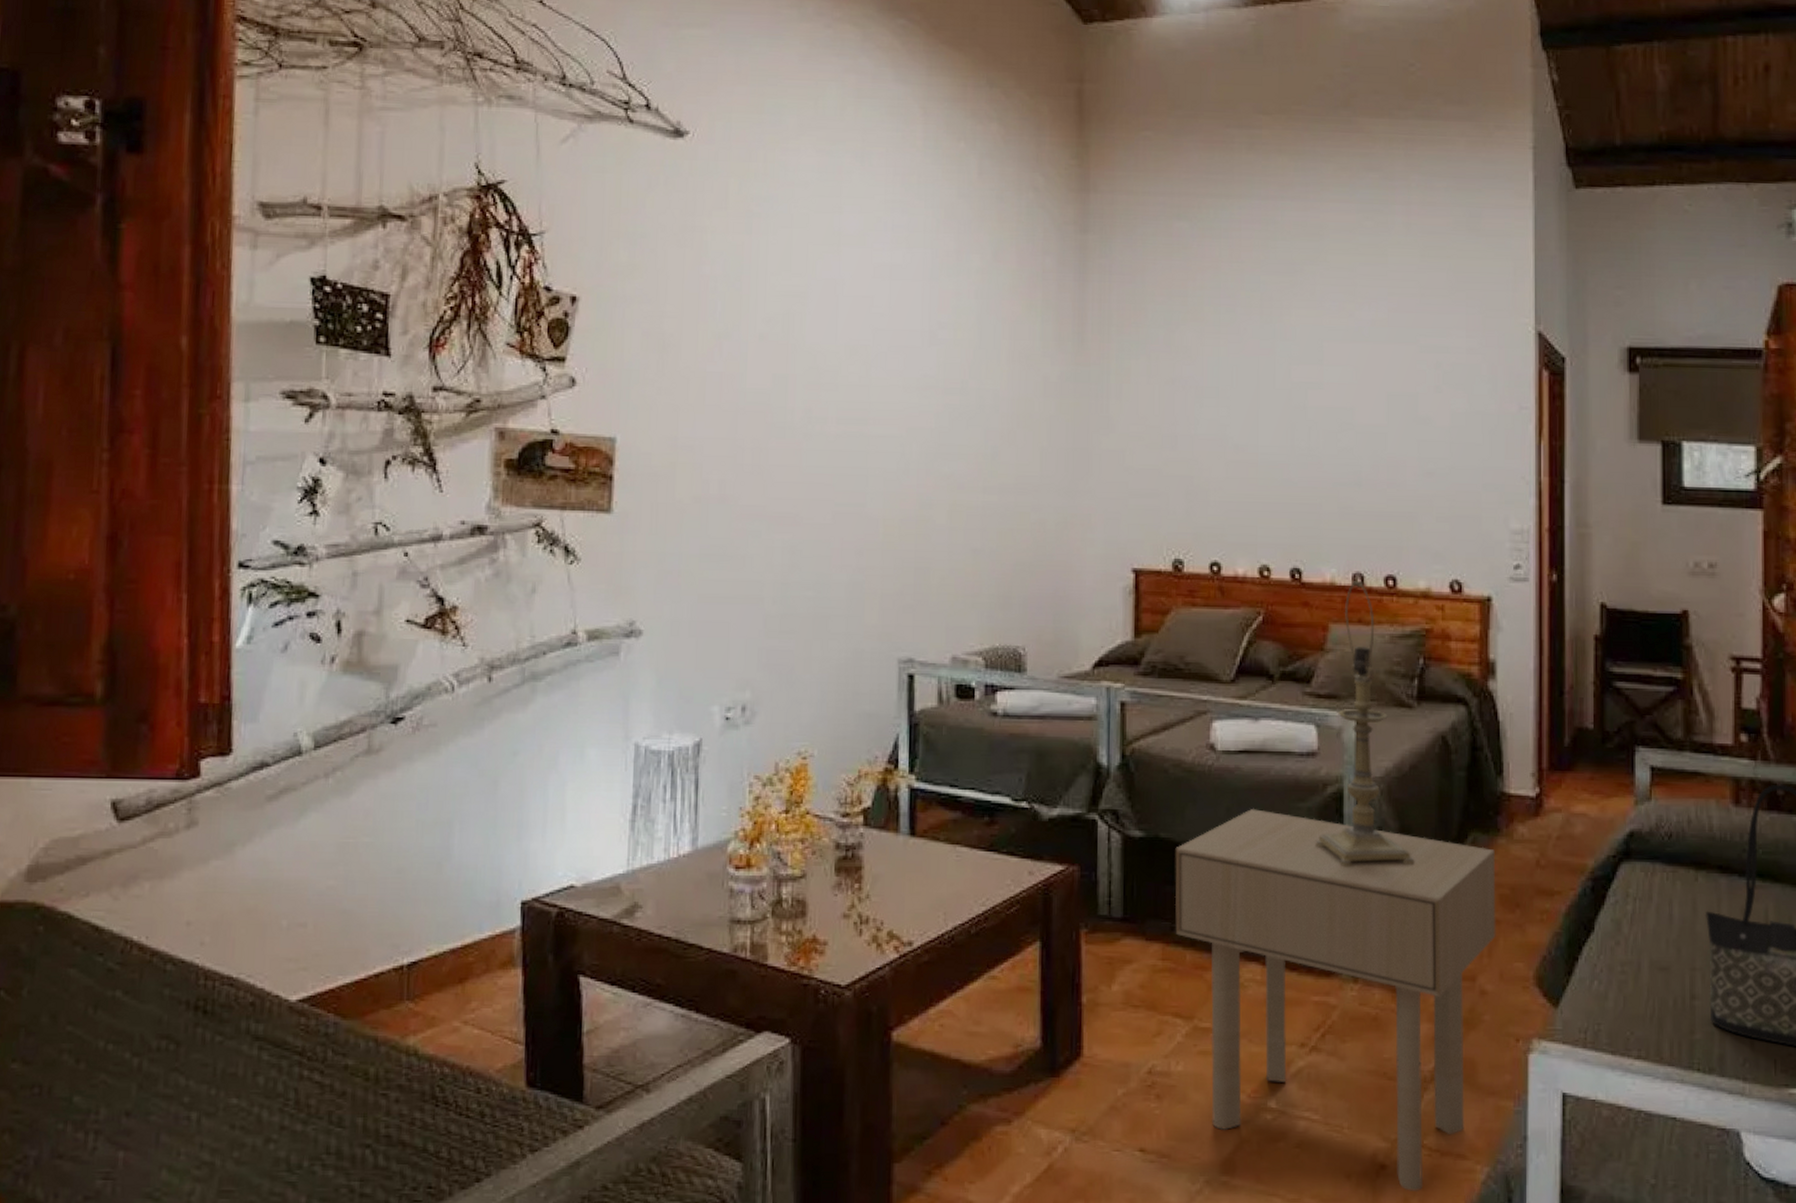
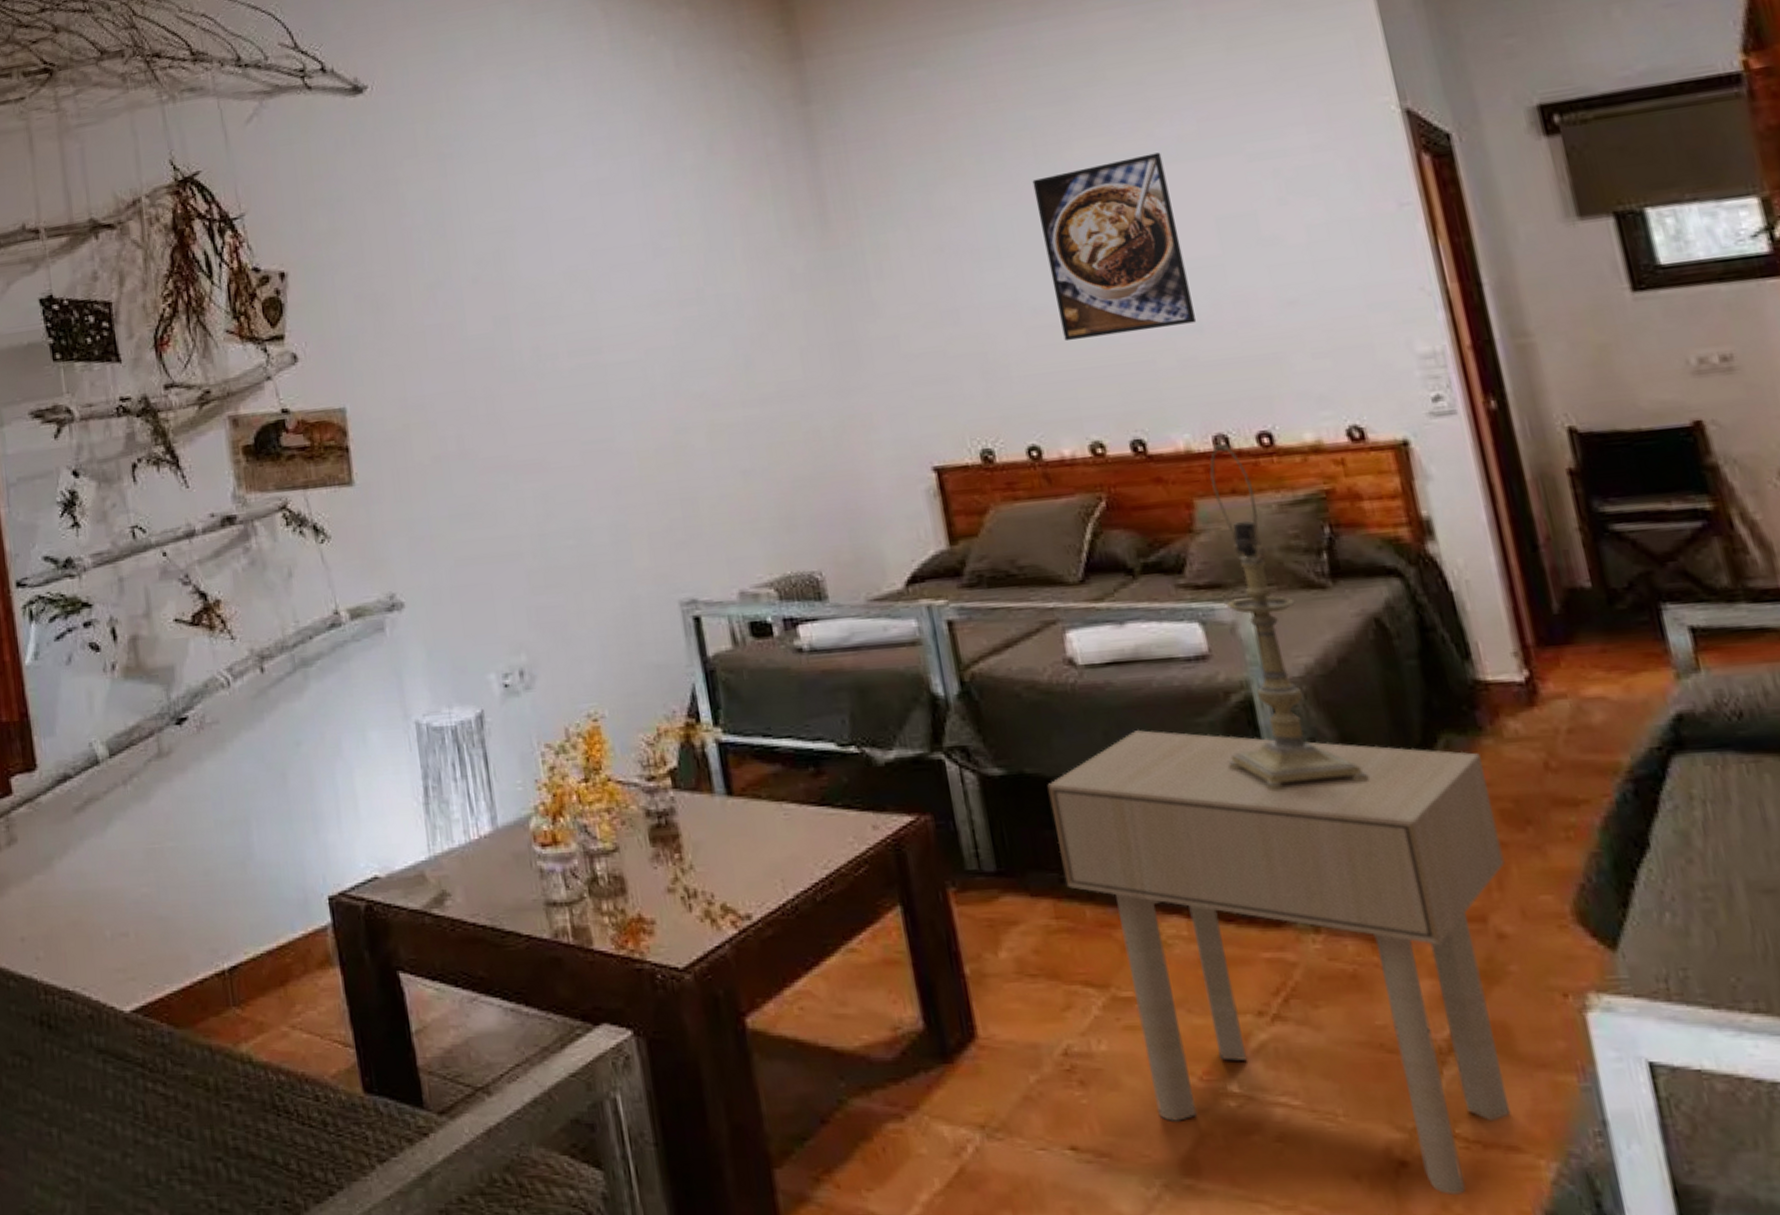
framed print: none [1254,331,1358,478] -> present [1032,152,1197,342]

